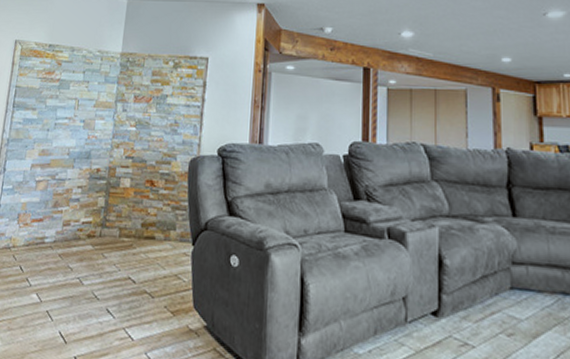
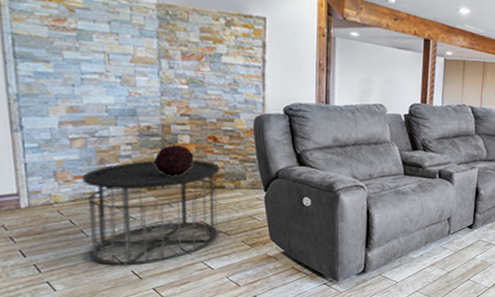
side table: none [28,204,154,326] -> present [82,159,221,266]
decorative orb: none [97,188,132,223] -> present [154,144,194,176]

